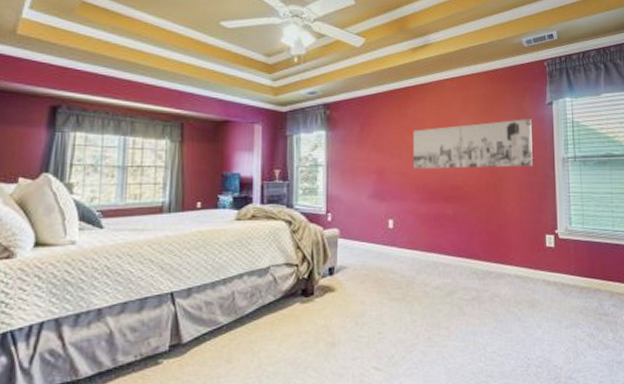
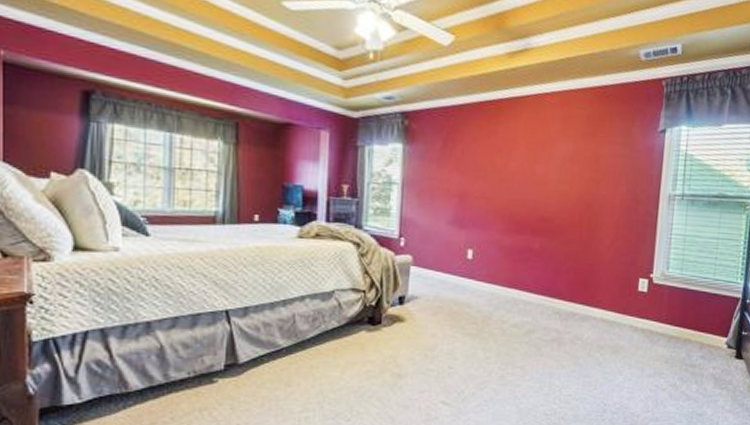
wall art: present [413,119,533,169] -> none [500,147,639,202]

